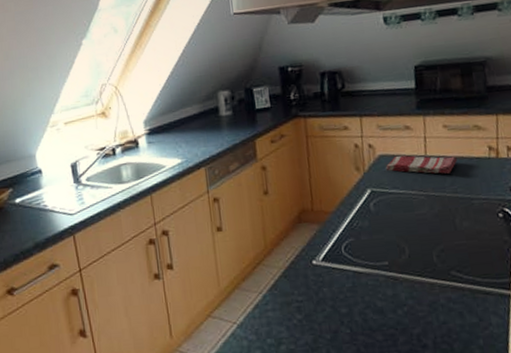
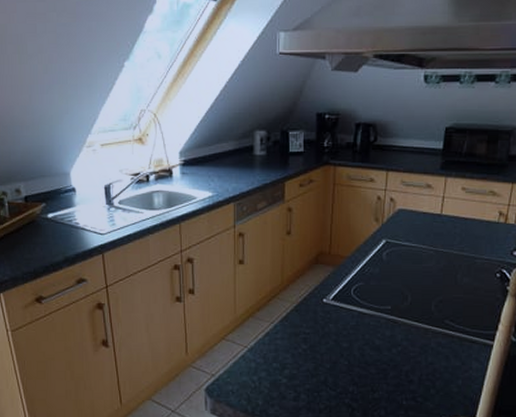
dish towel: present [385,155,457,174] -> none [402,212,469,233]

